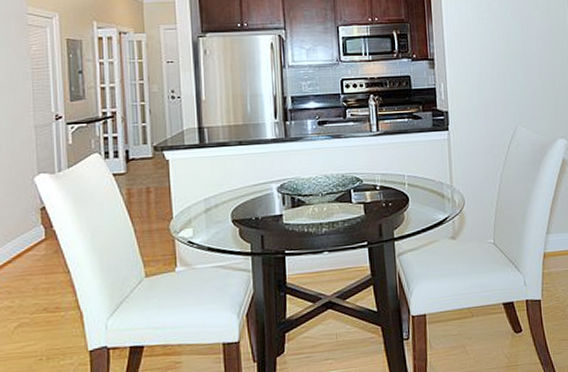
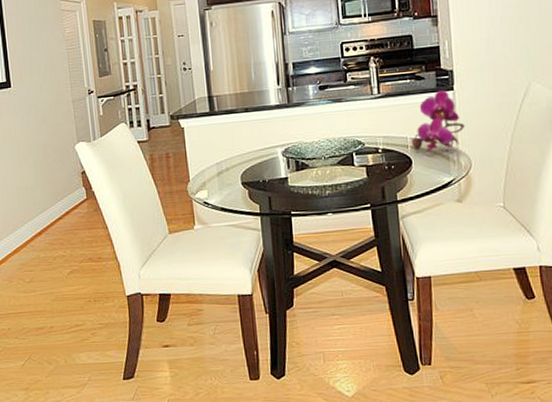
flower: none [408,130,459,190] -> present [411,90,465,152]

